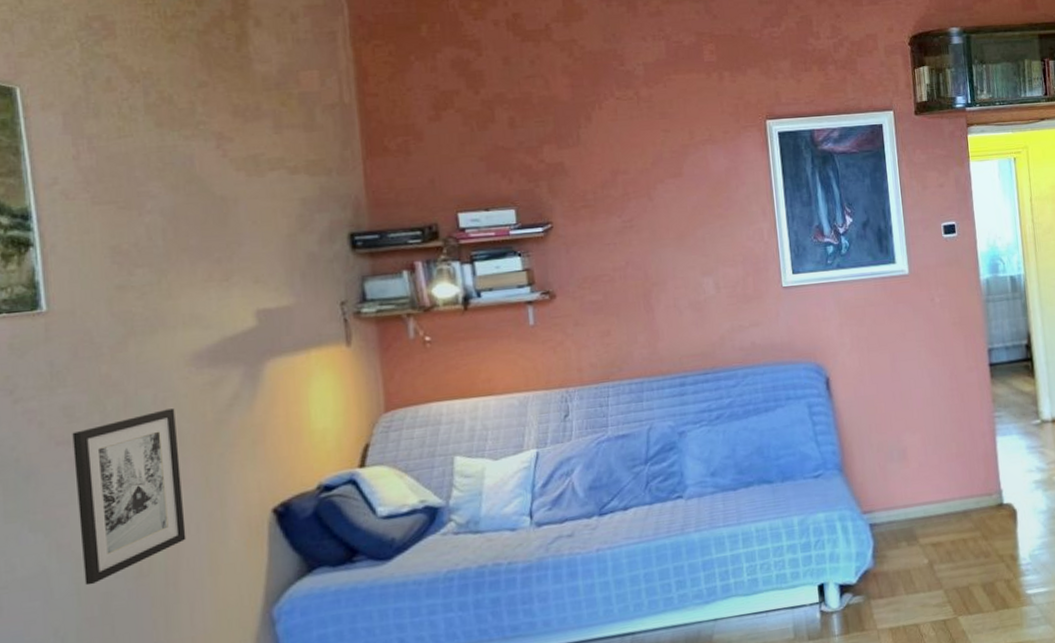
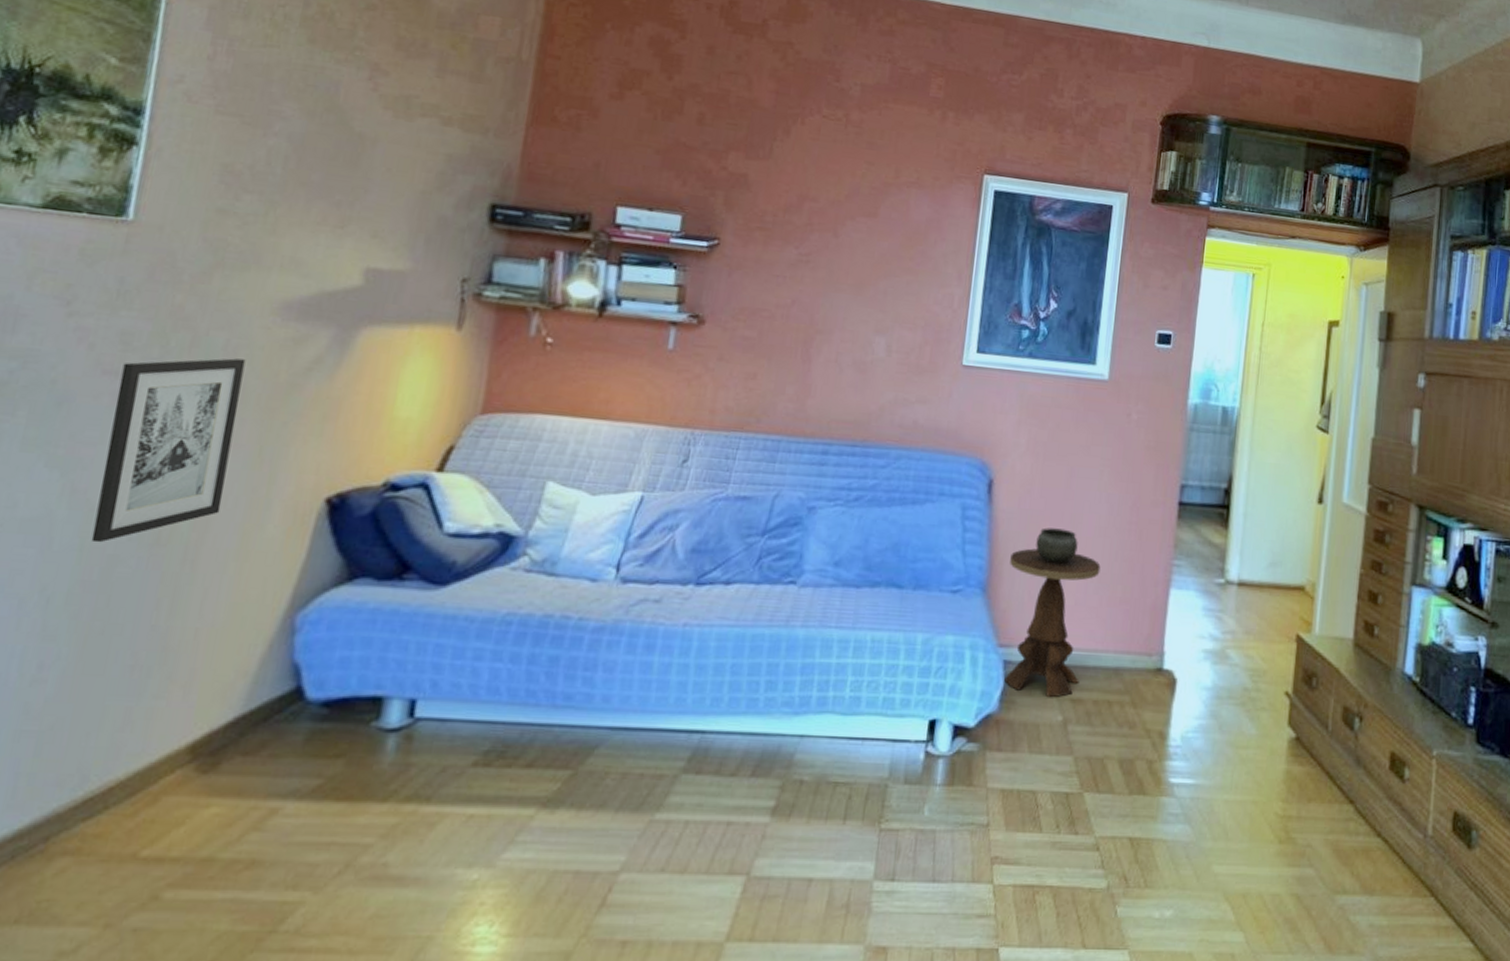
side table: none [857,406,936,546] -> present [1004,527,1101,697]

